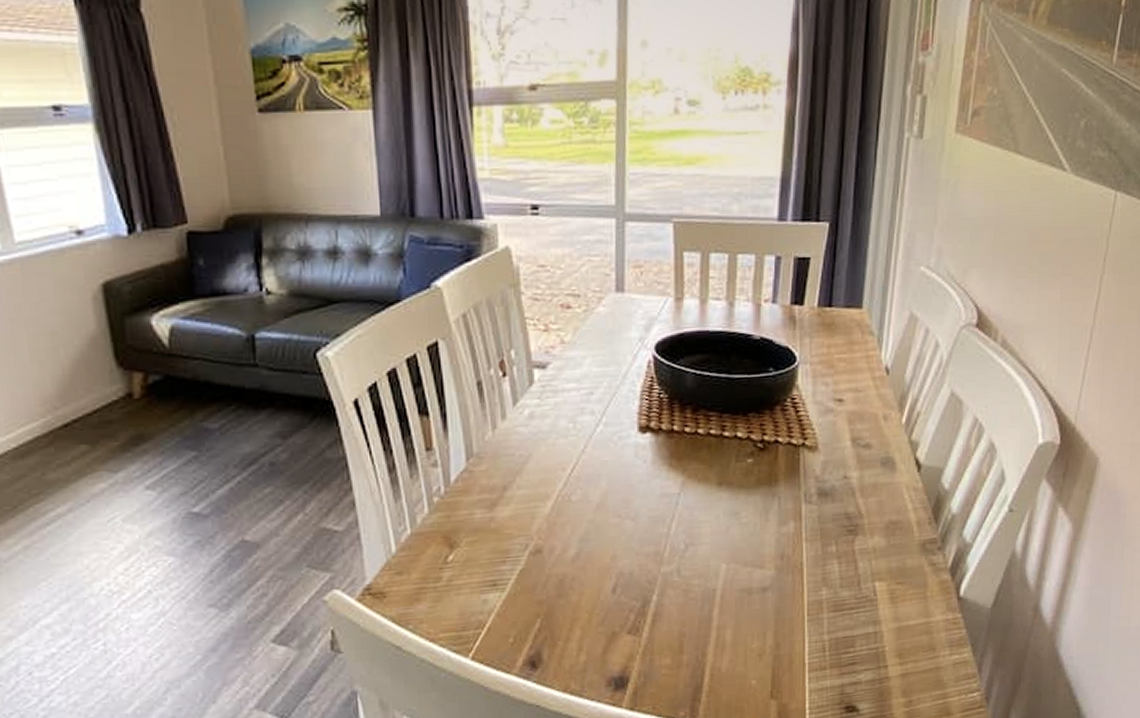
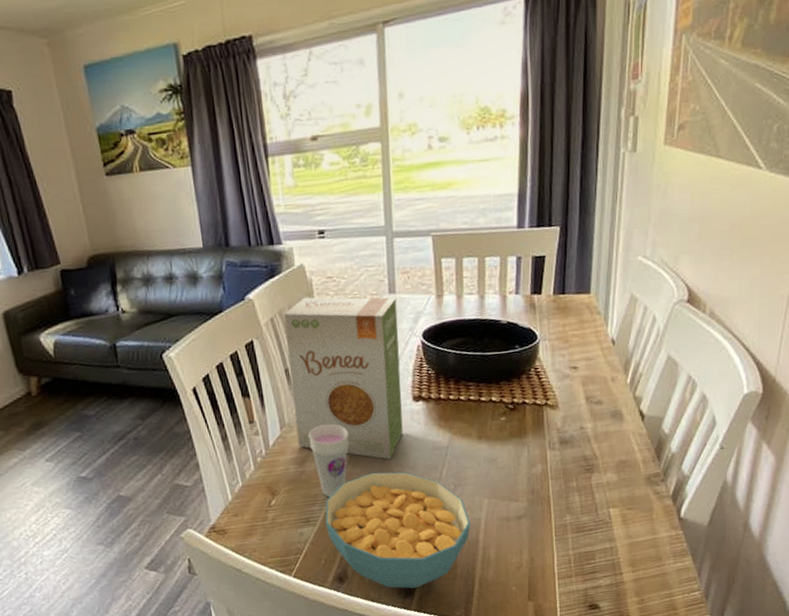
food box: none [480,289,625,507] -> present [283,297,403,460]
cup: none [502,456,554,554] -> present [308,423,349,498]
cereal bowl: none [516,523,703,679] -> present [325,472,471,589]

